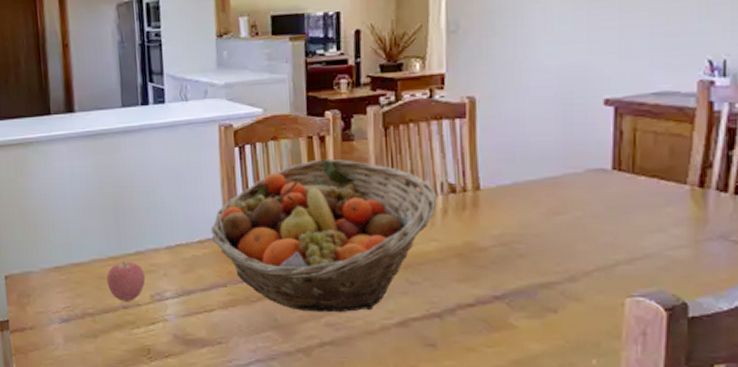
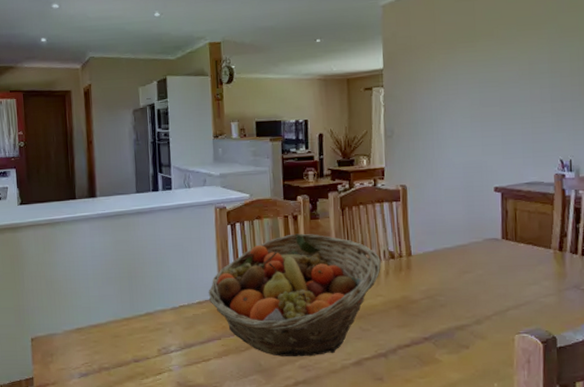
apple: present [106,260,146,302] -> none [121,320,154,356]

